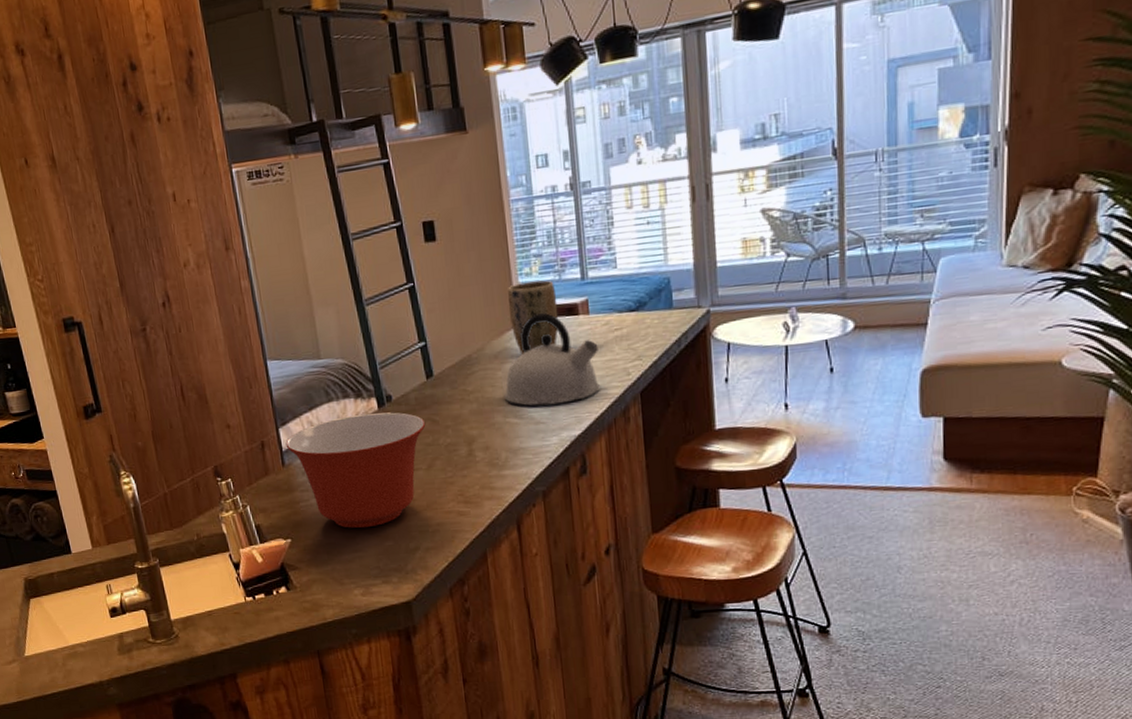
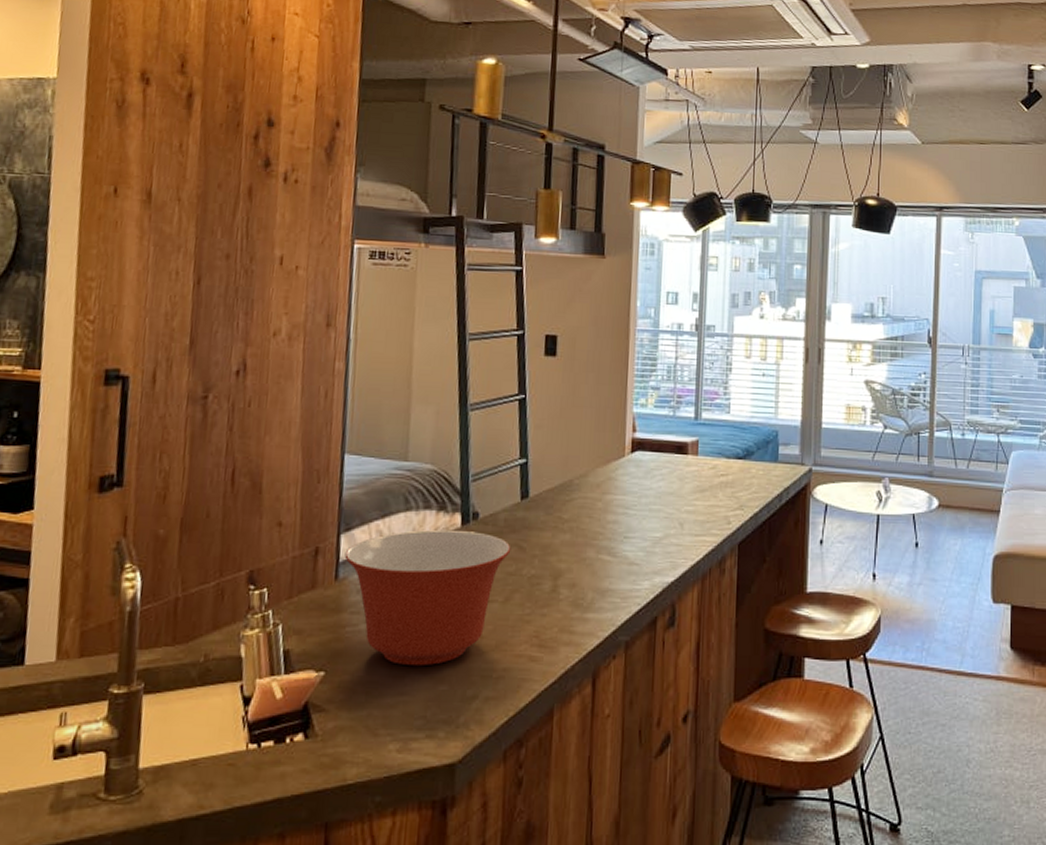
kettle: present [505,312,600,406] -> none [601,446,704,546]
plant pot: present [507,280,559,354] -> none [618,413,669,487]

